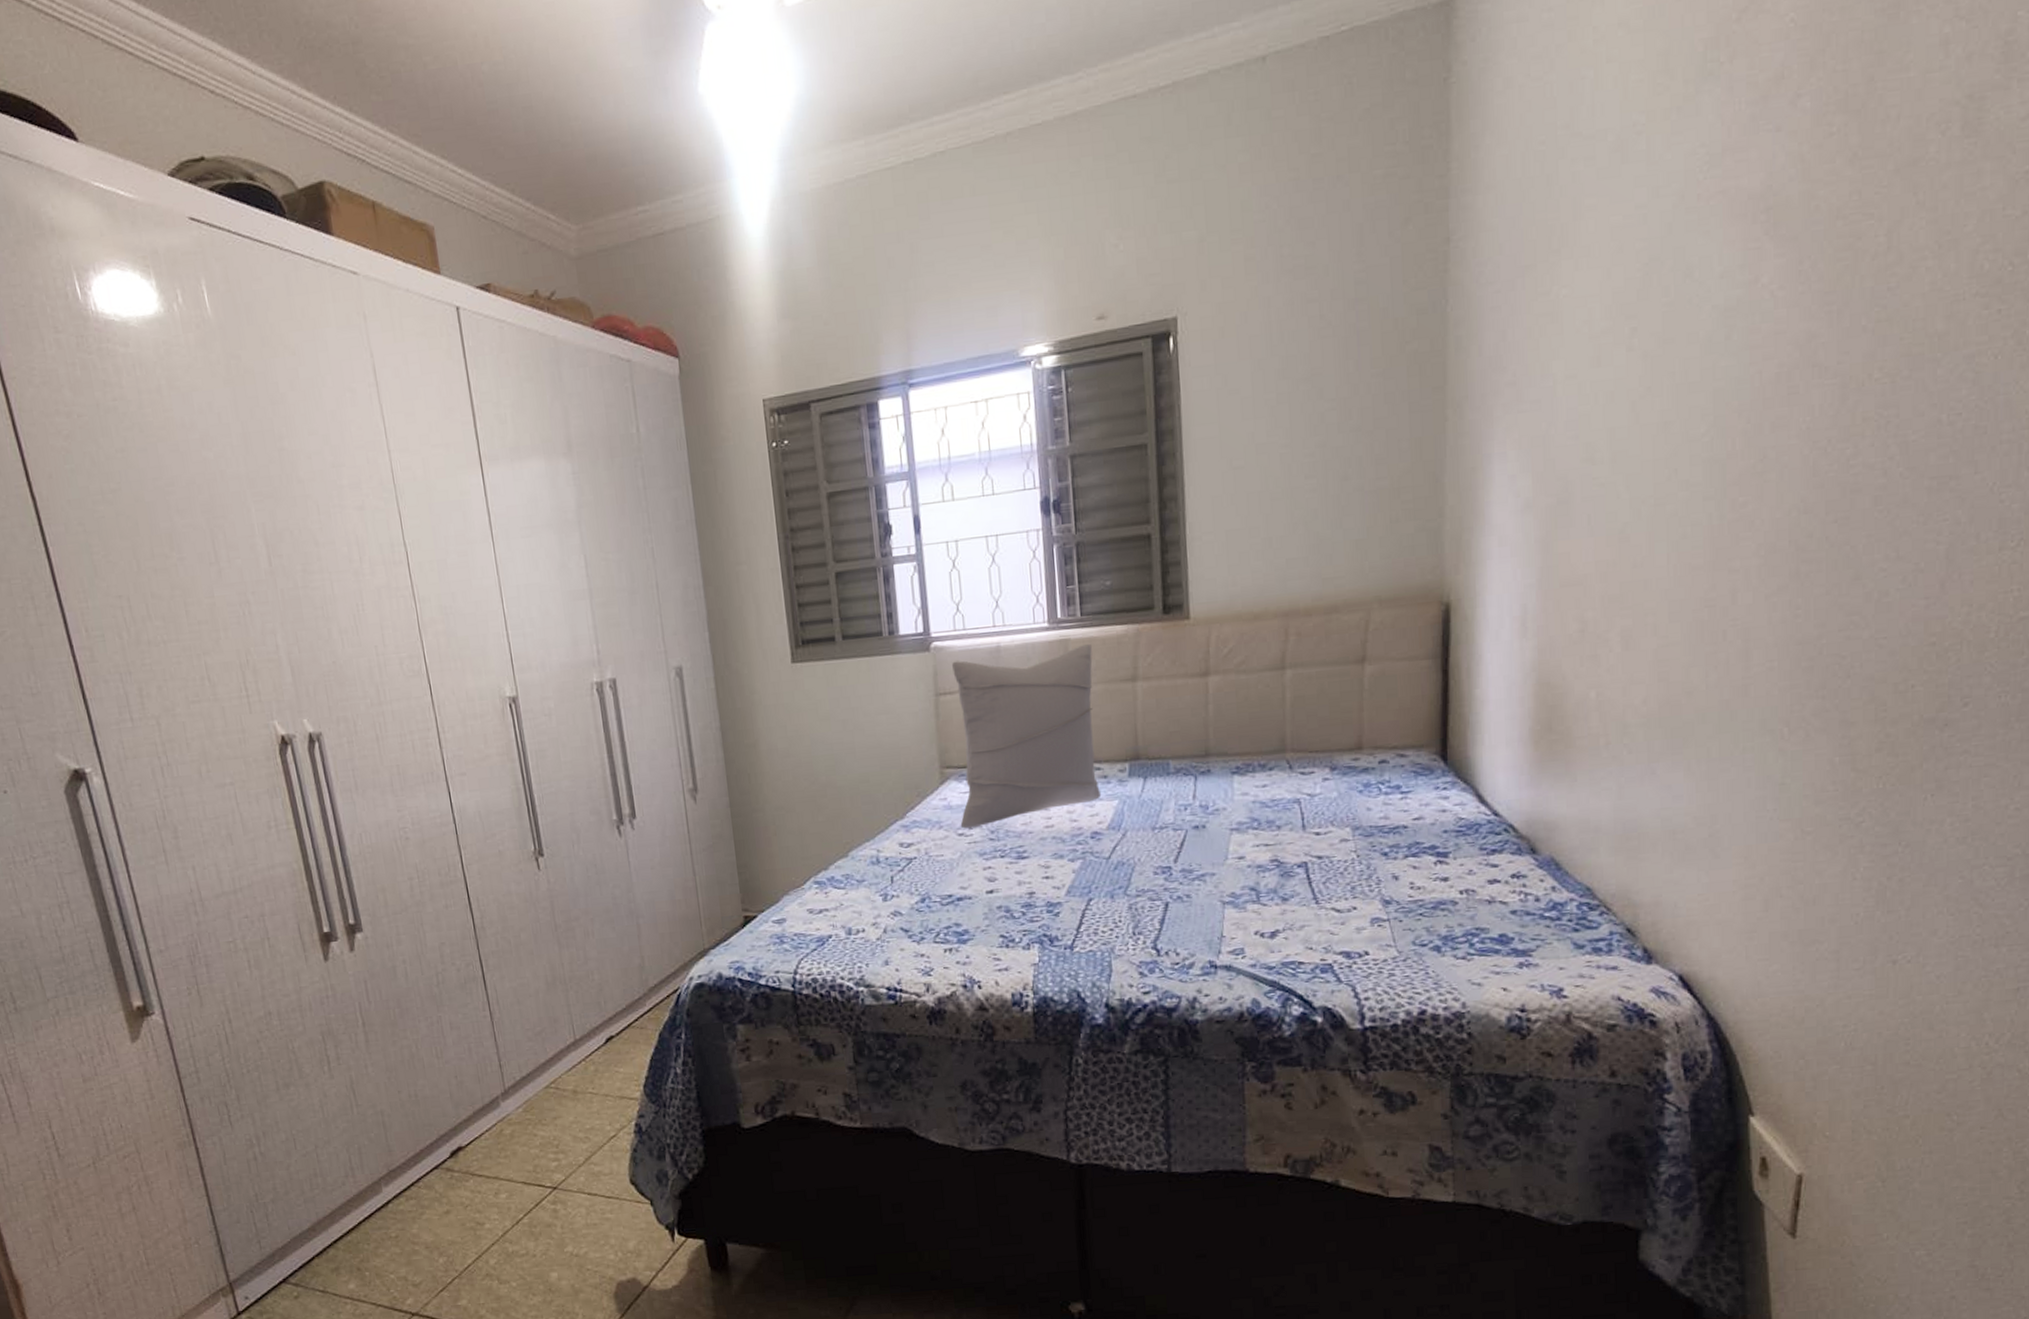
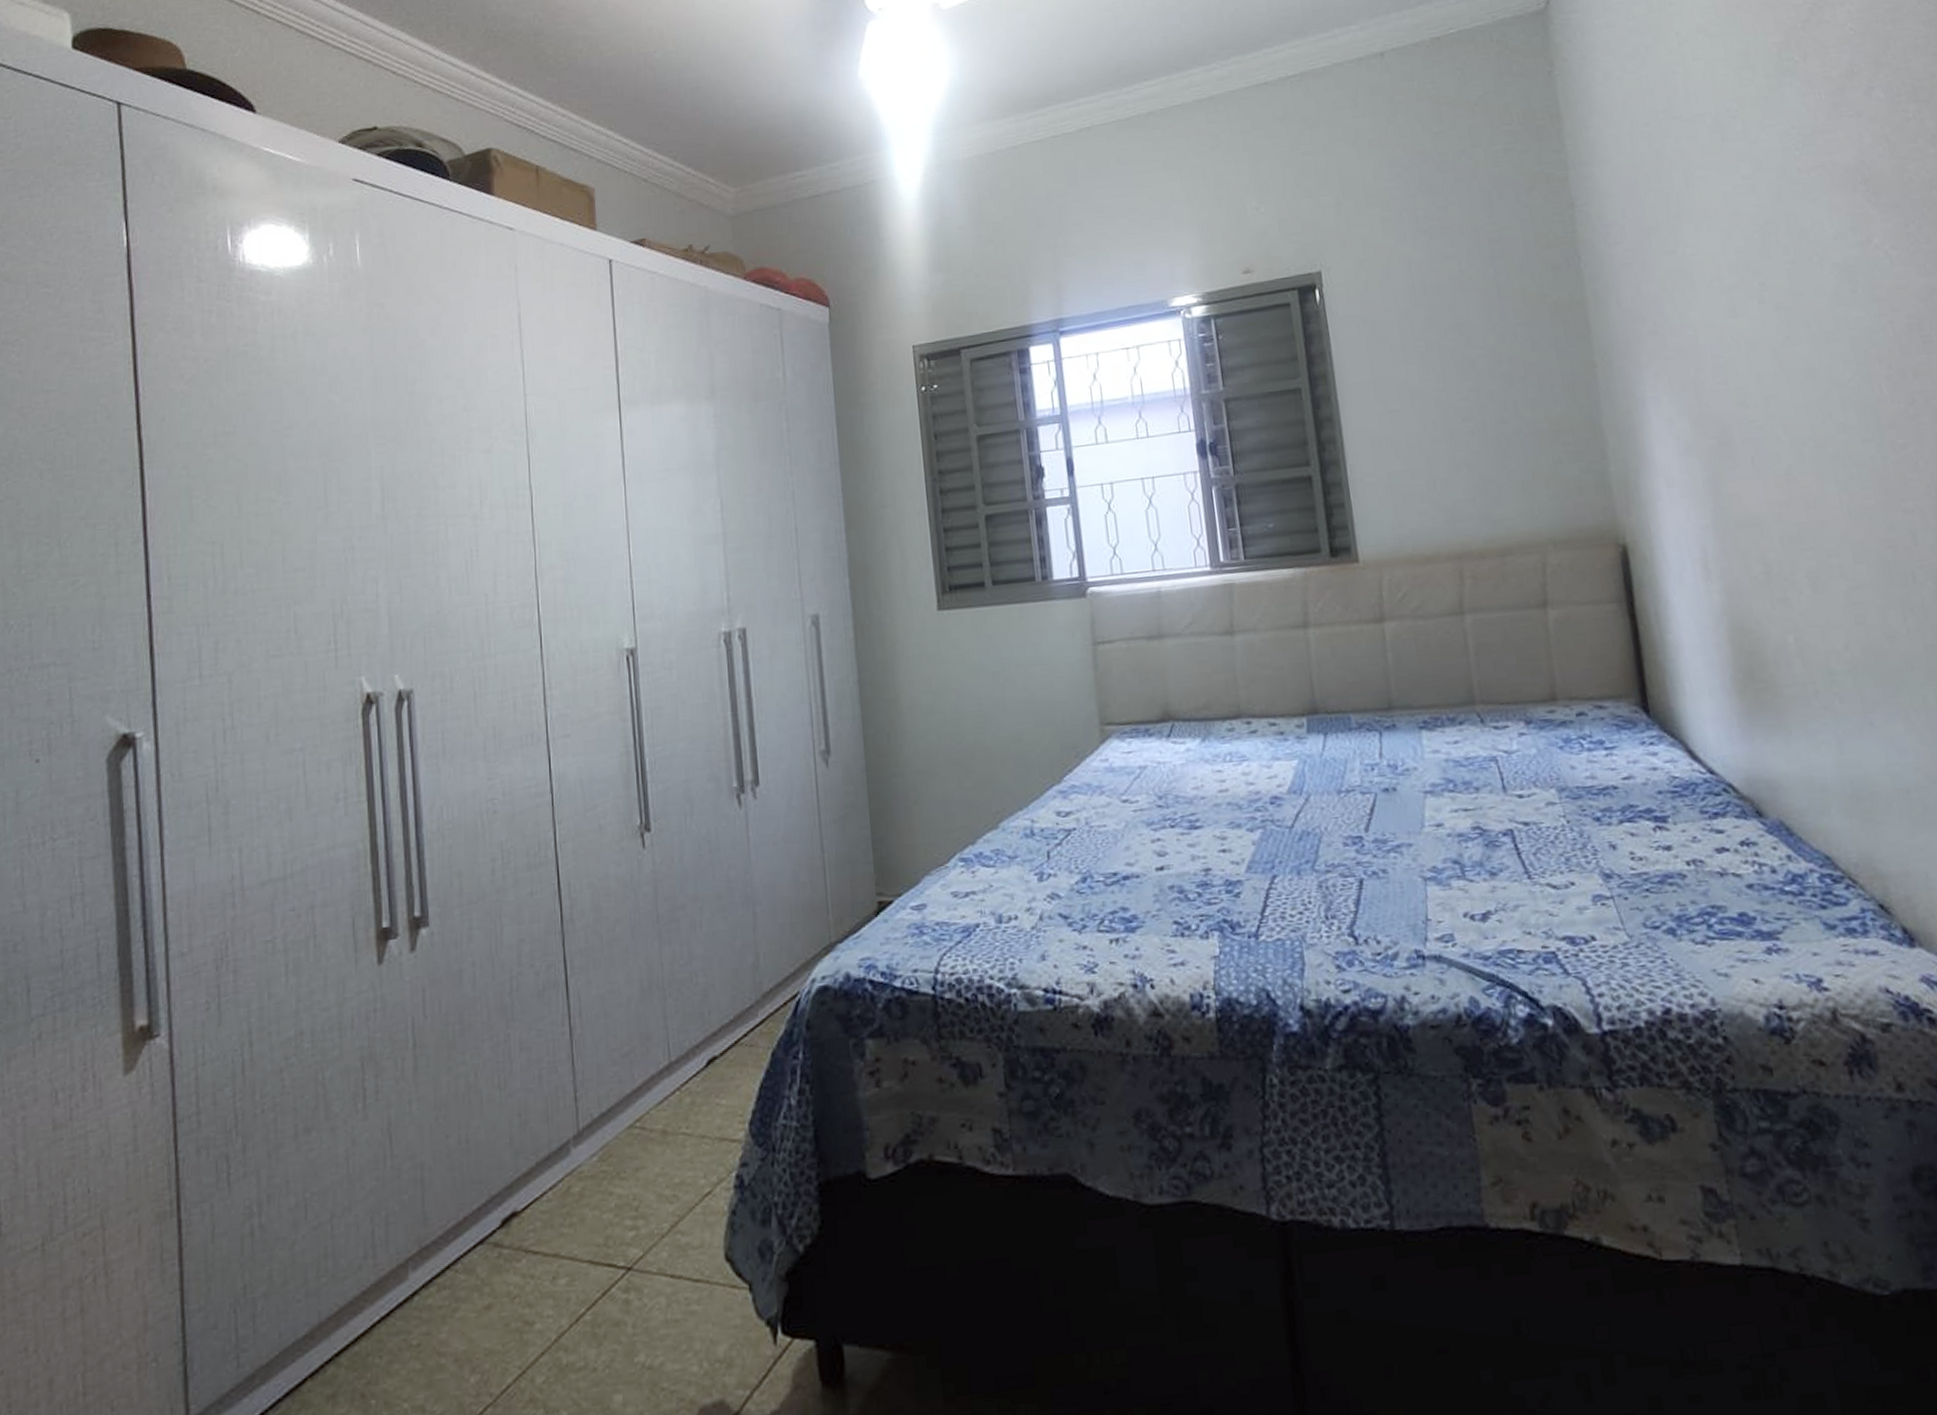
pillow: present [952,644,1100,829] -> none [1110,589,1278,795]

